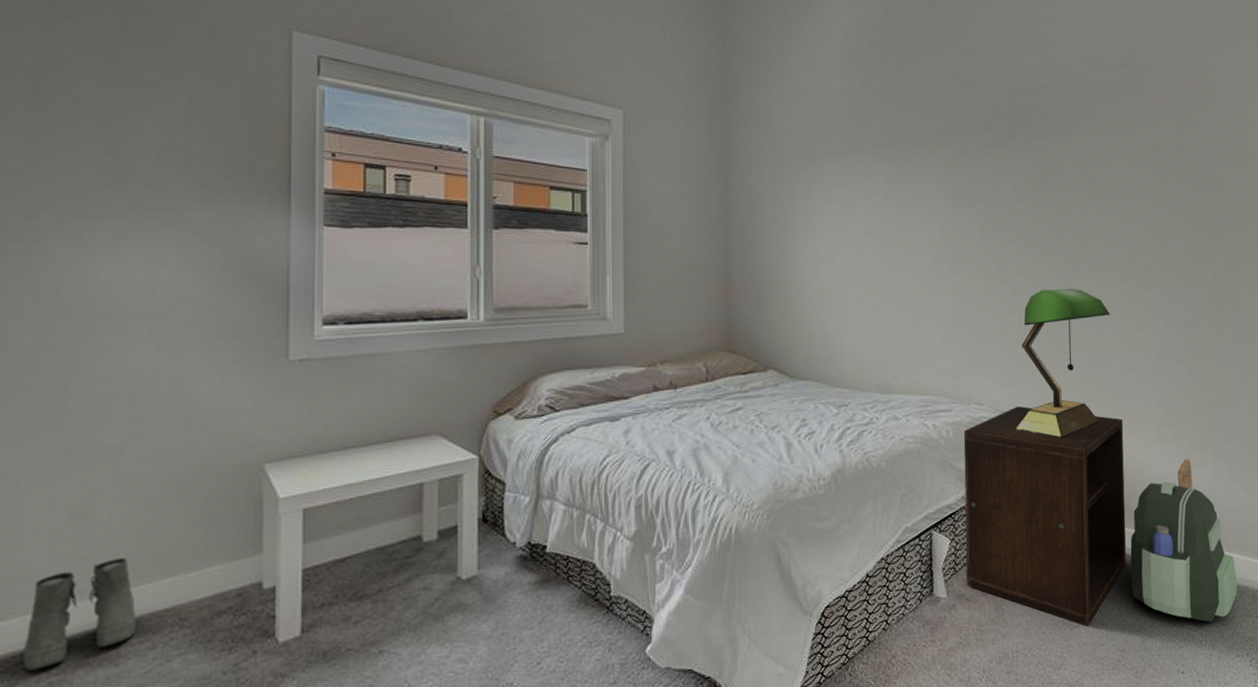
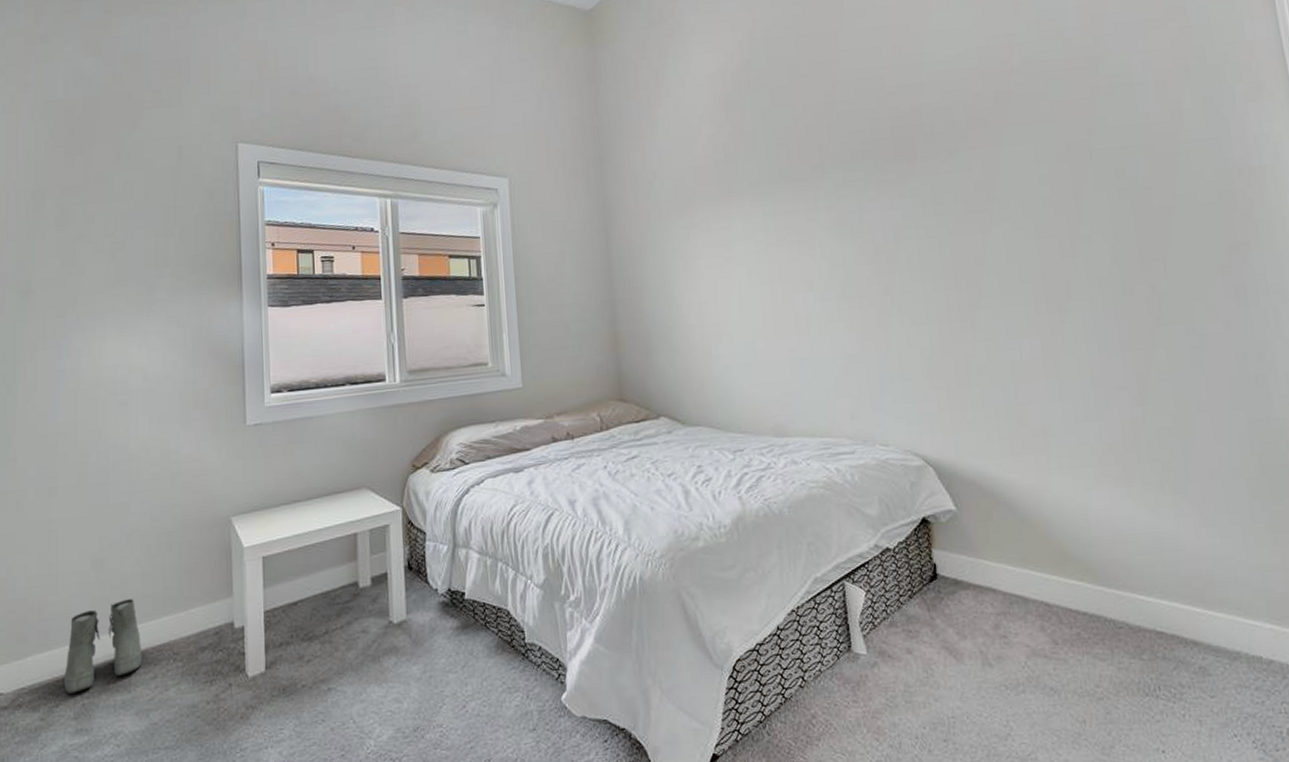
nightstand: present [963,405,1126,626] -> none [870,445,1077,692]
table lamp: present [1015,289,1110,439] -> none [926,315,1028,481]
backpack: present [1130,459,1238,622] -> none [1079,500,1226,693]

